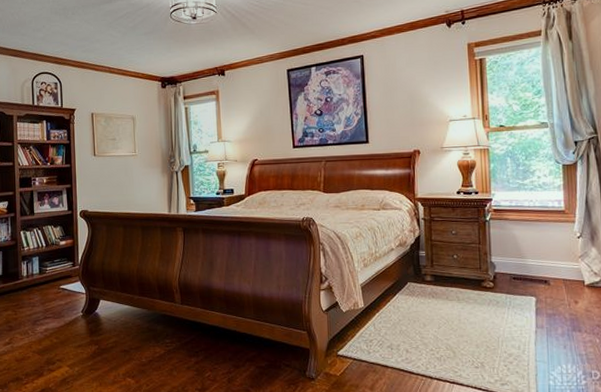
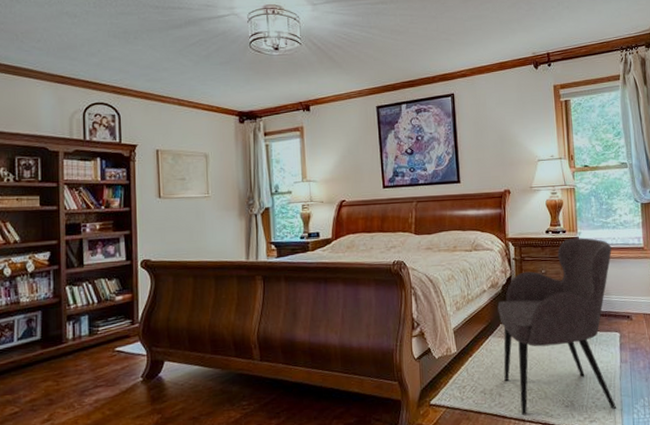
armchair: none [405,199,530,374] -> present [497,237,616,415]

